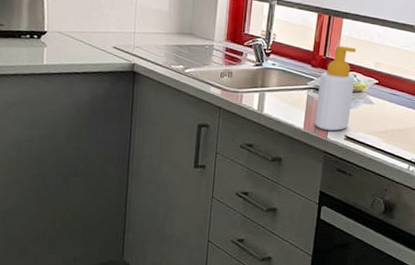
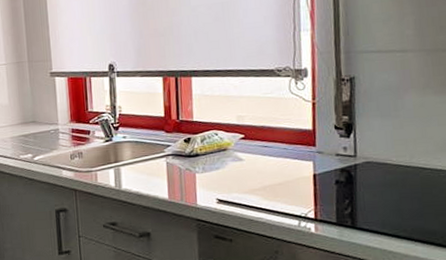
soap bottle: present [315,45,357,131] -> none [177,105,219,196]

